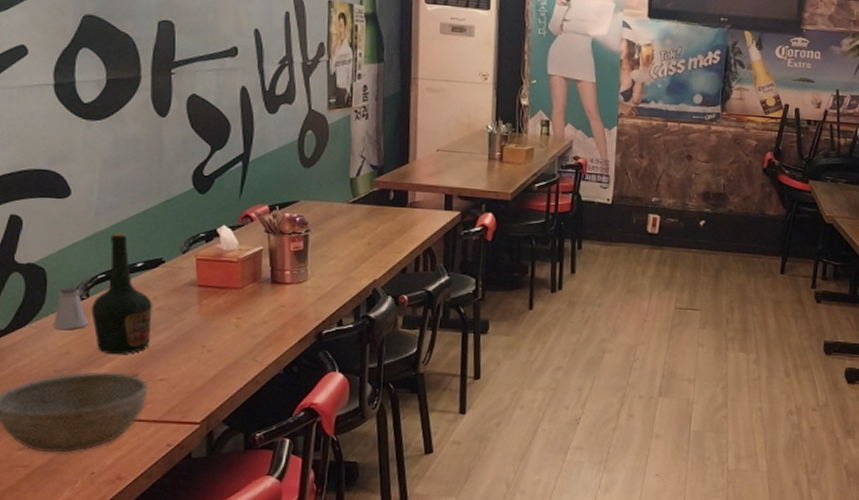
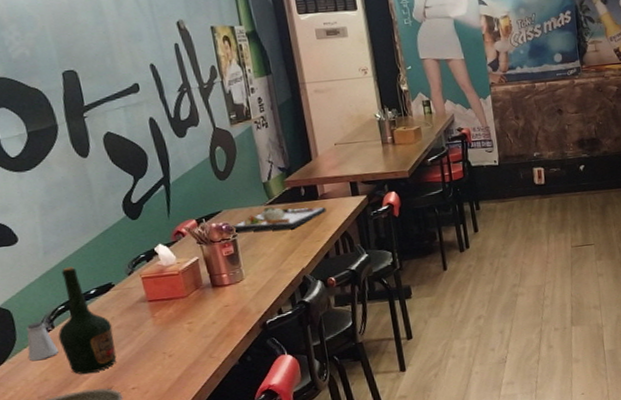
dinner plate: none [305,206,413,234] -> present [231,207,327,232]

